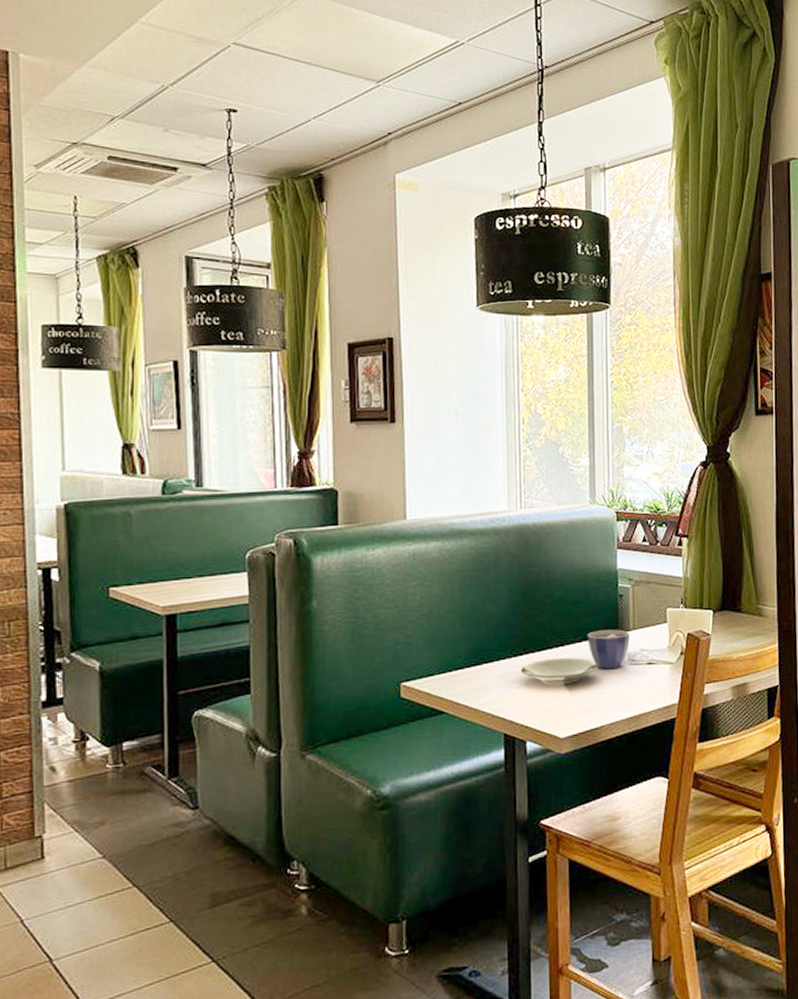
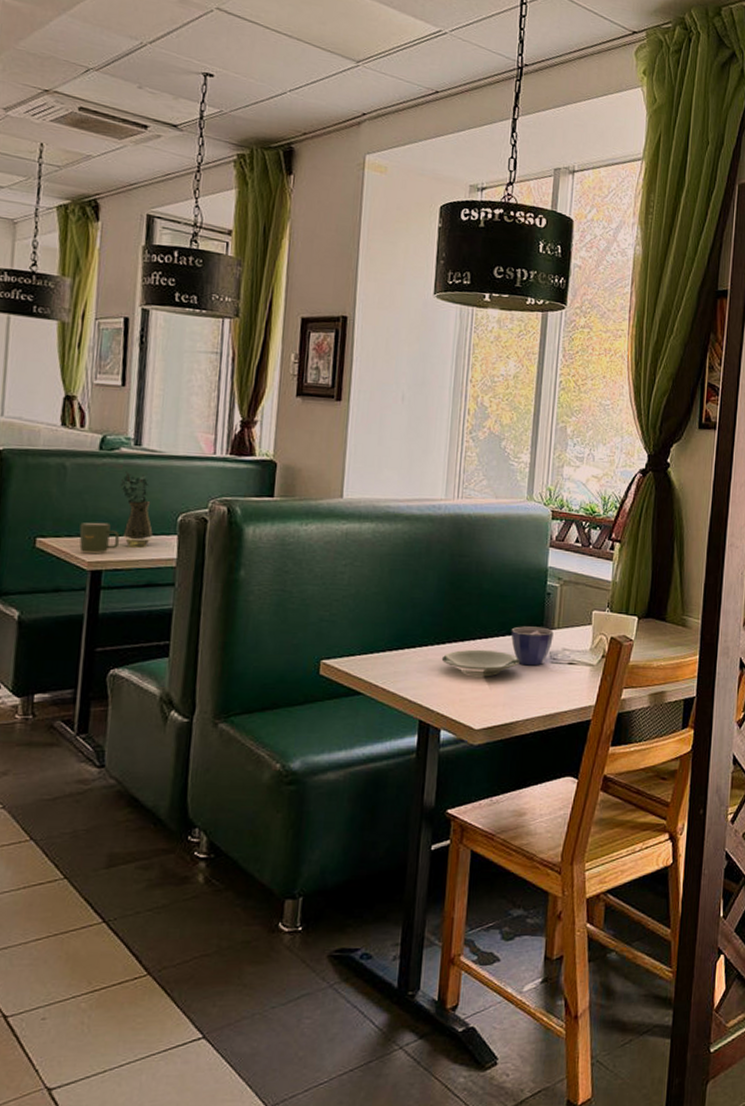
mug: none [151,566,190,599] -> present [79,522,119,554]
vase: none [185,513,222,588] -> present [119,471,153,548]

